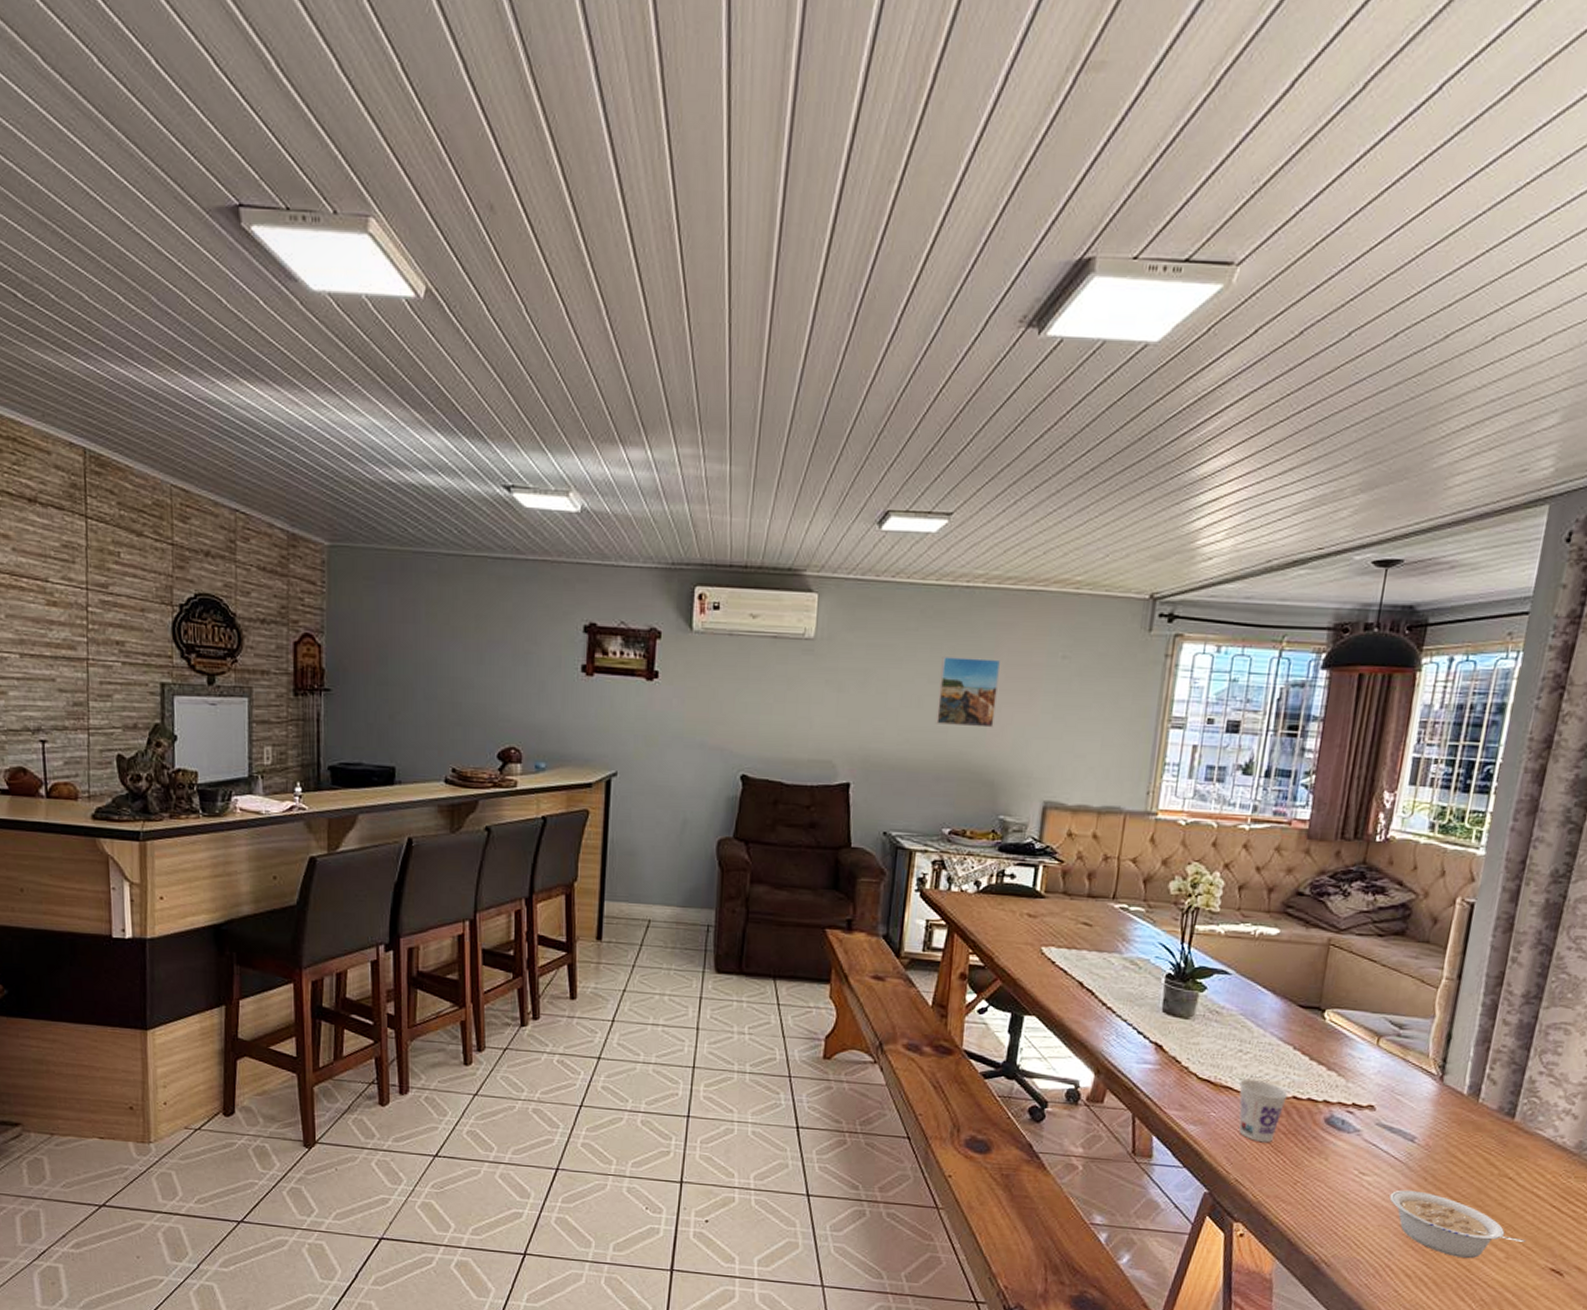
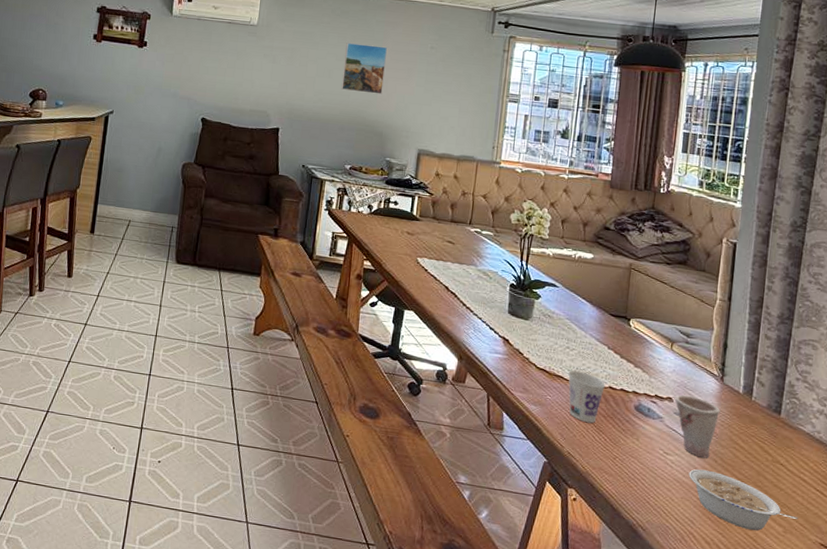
cup: none [1378,1101,1437,1177] -> present [675,394,721,458]

